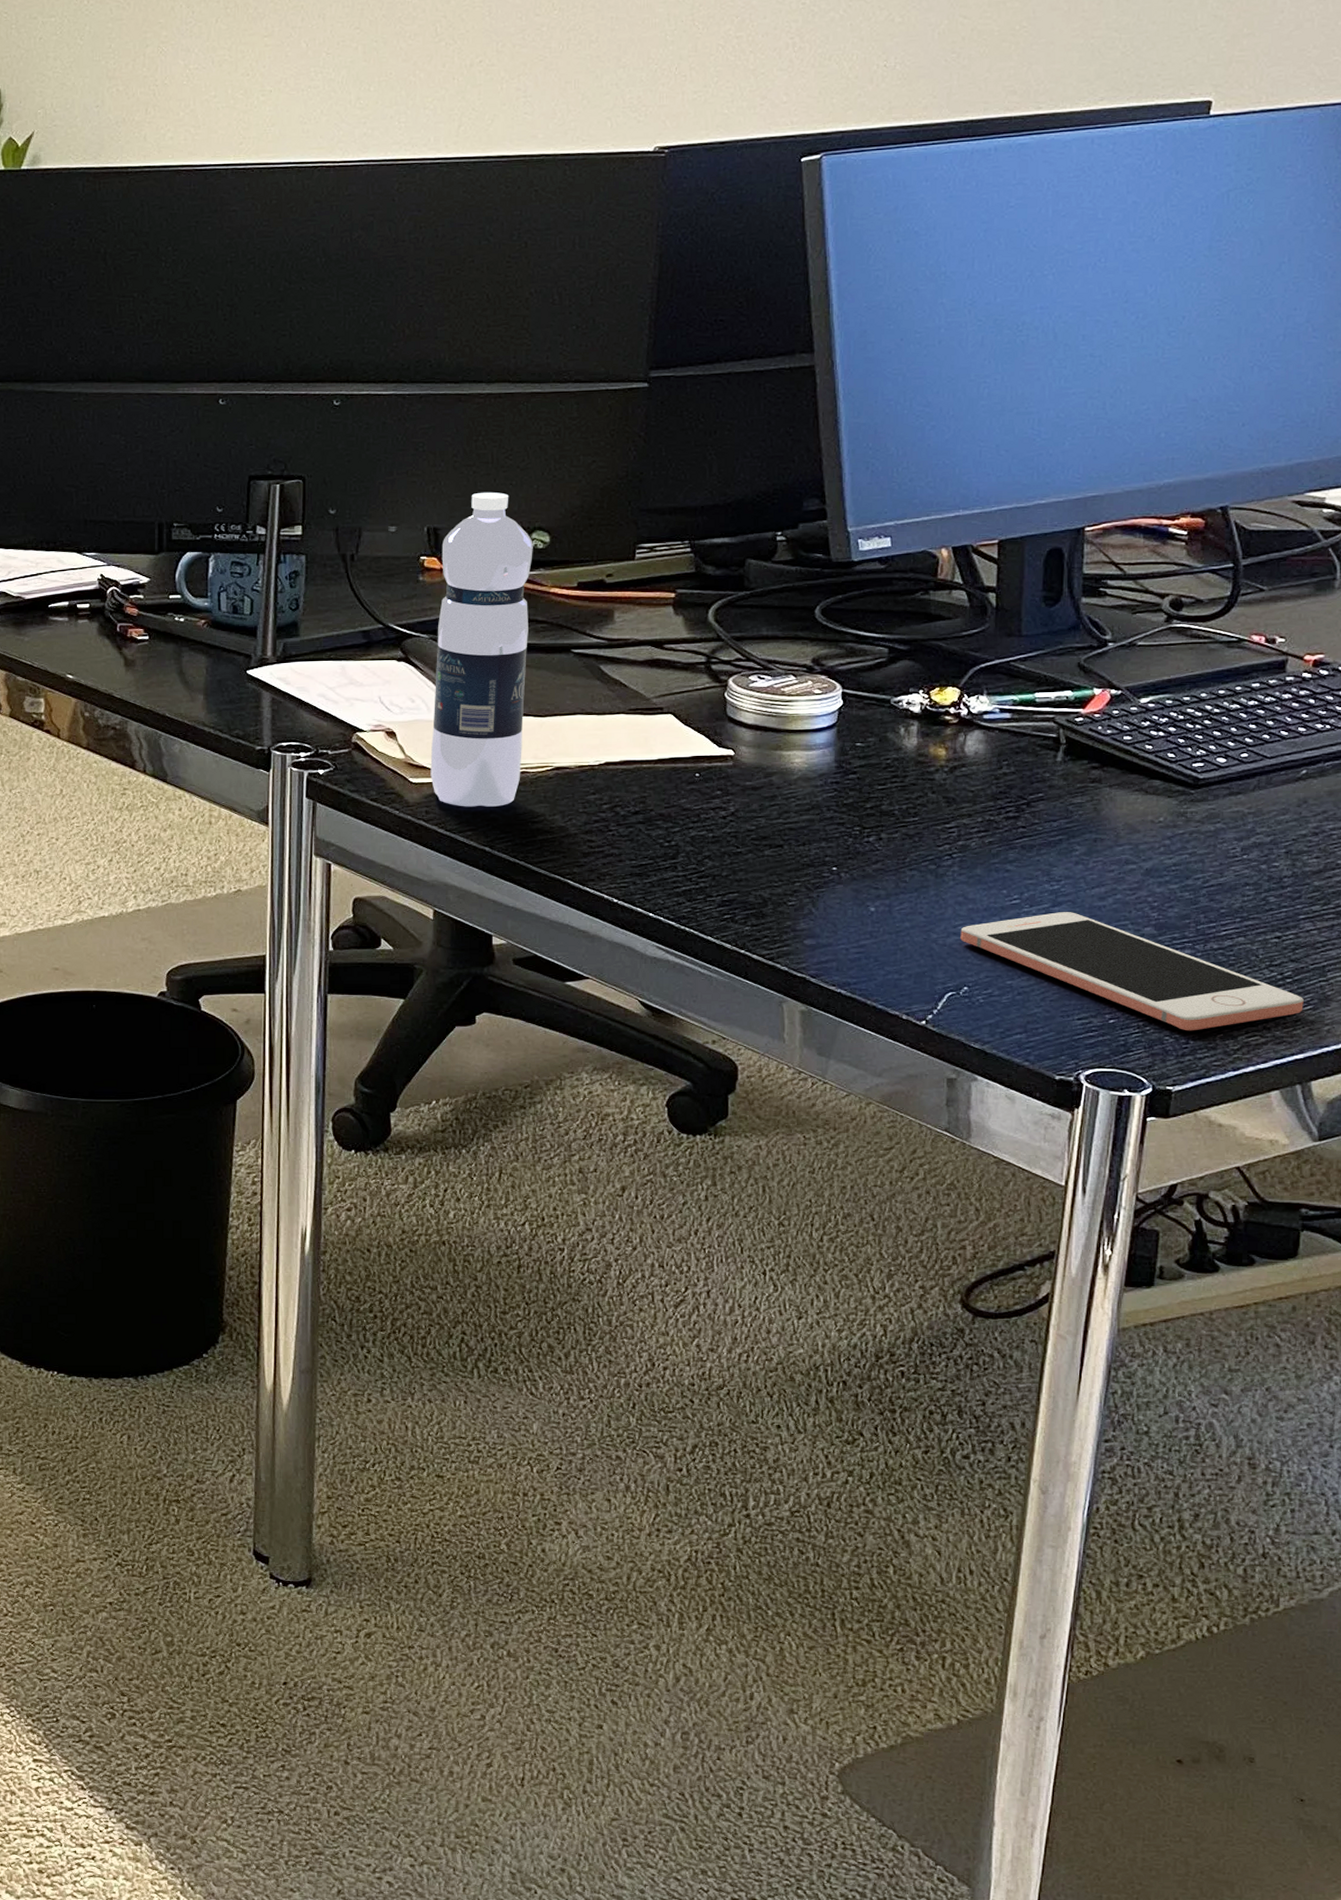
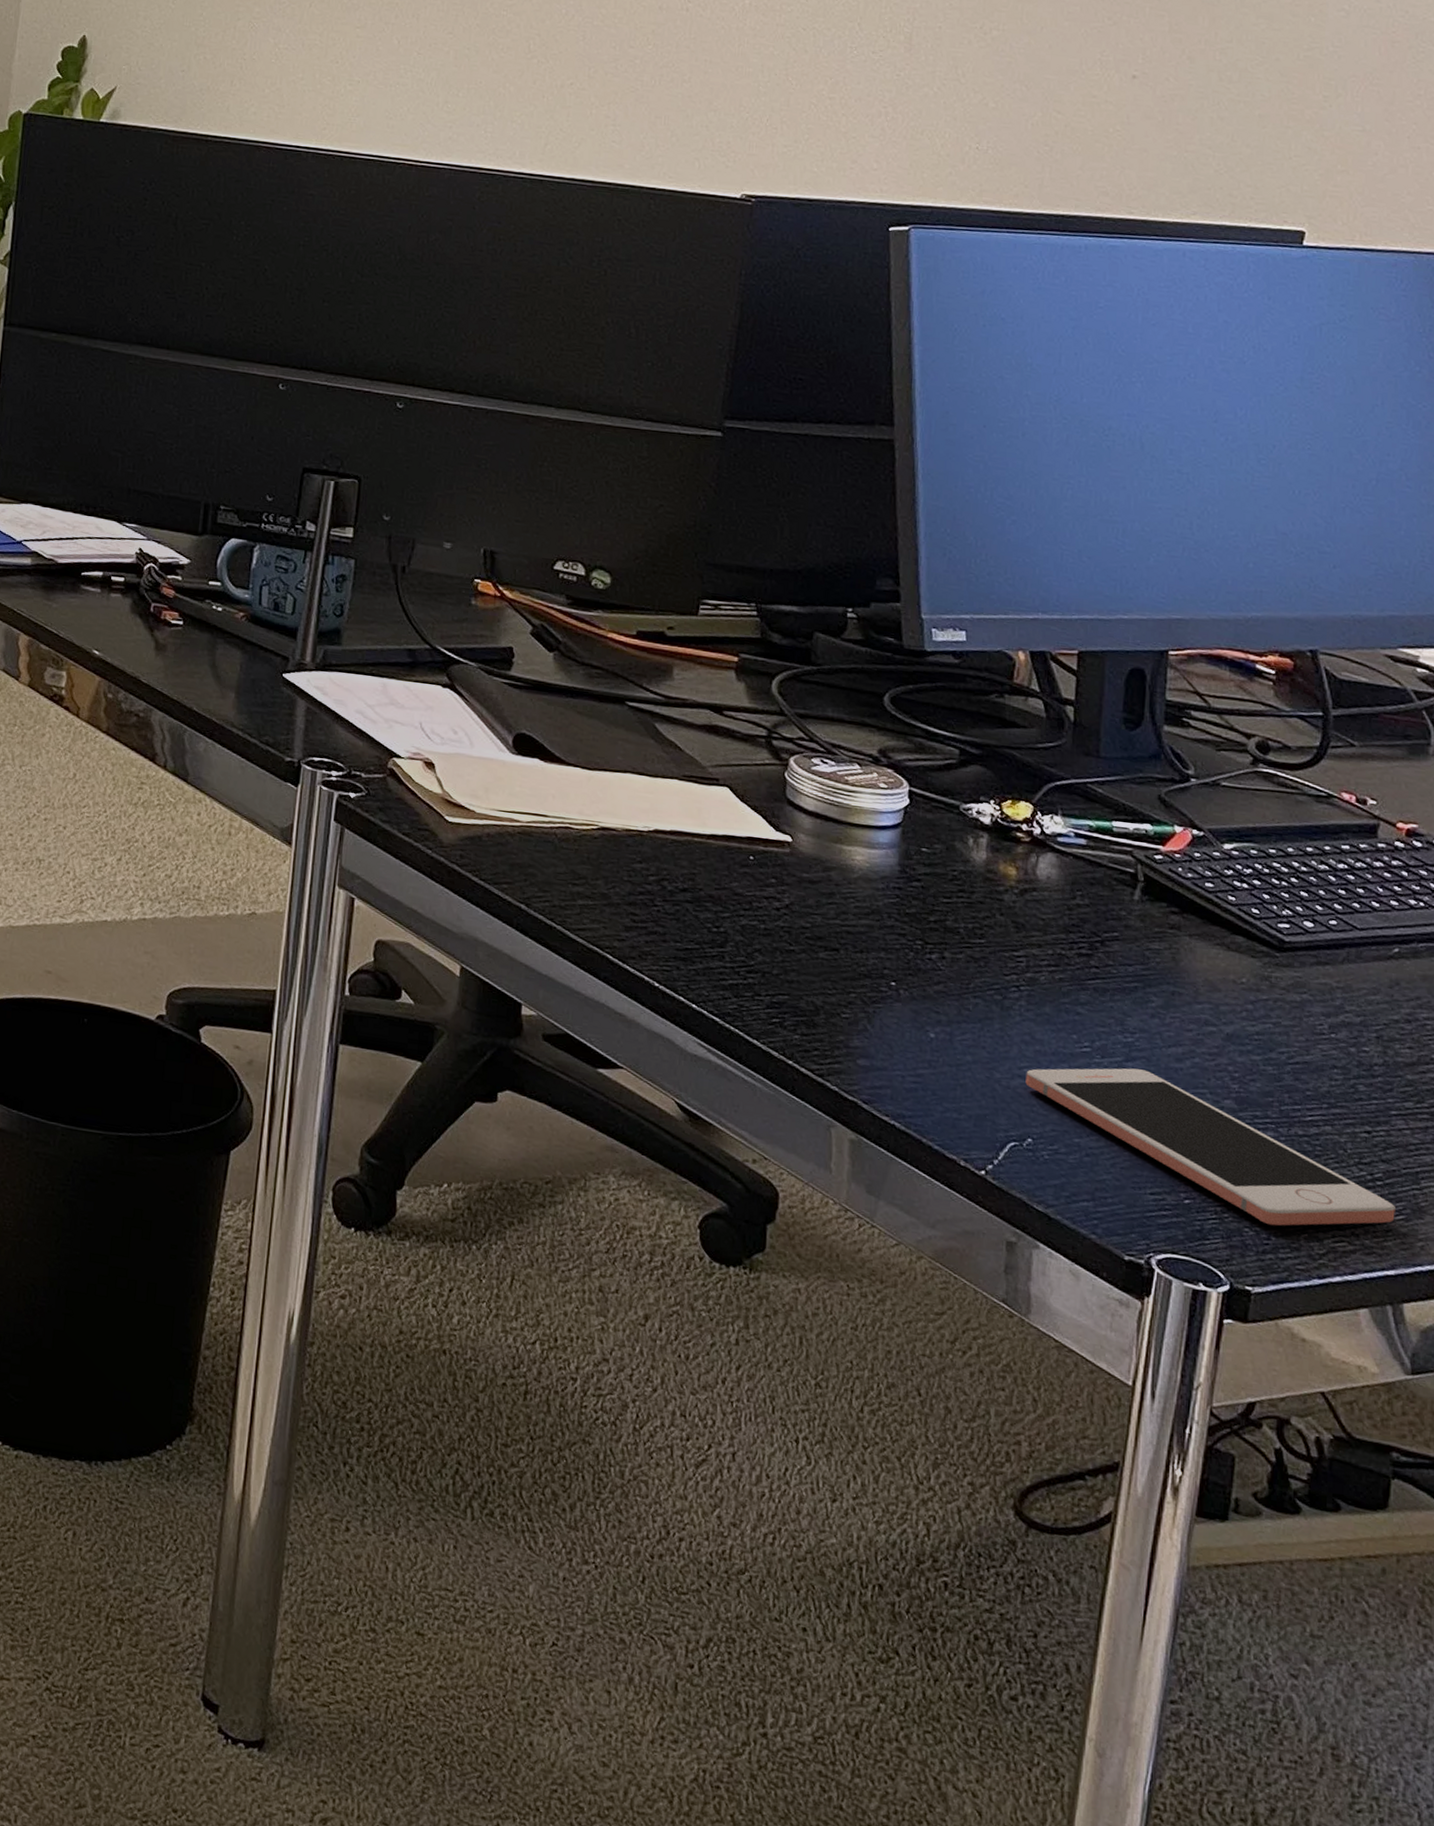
water bottle: present [430,492,533,807] -> none [468,520,593,862]

